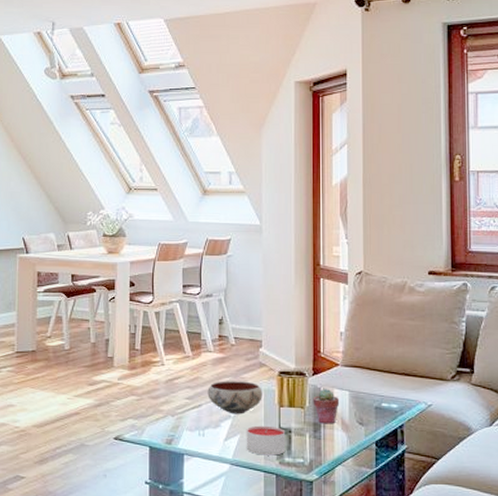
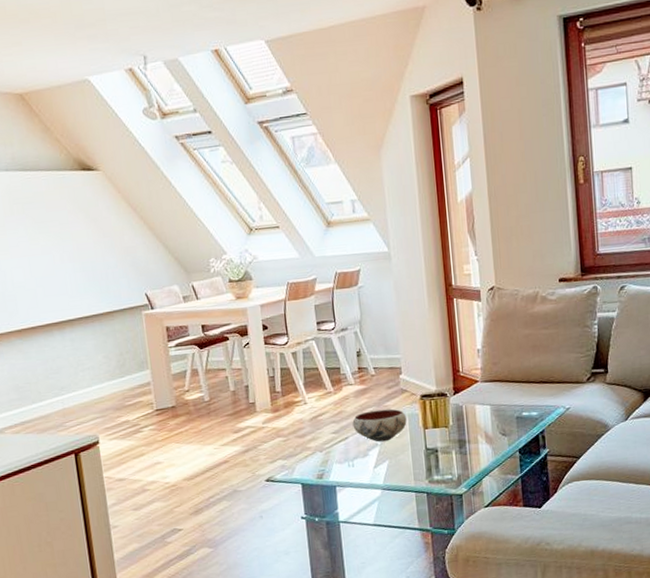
candle: present [246,425,286,456] -> none [394,448,434,477]
potted succulent: present [313,388,340,424] -> none [456,405,482,440]

